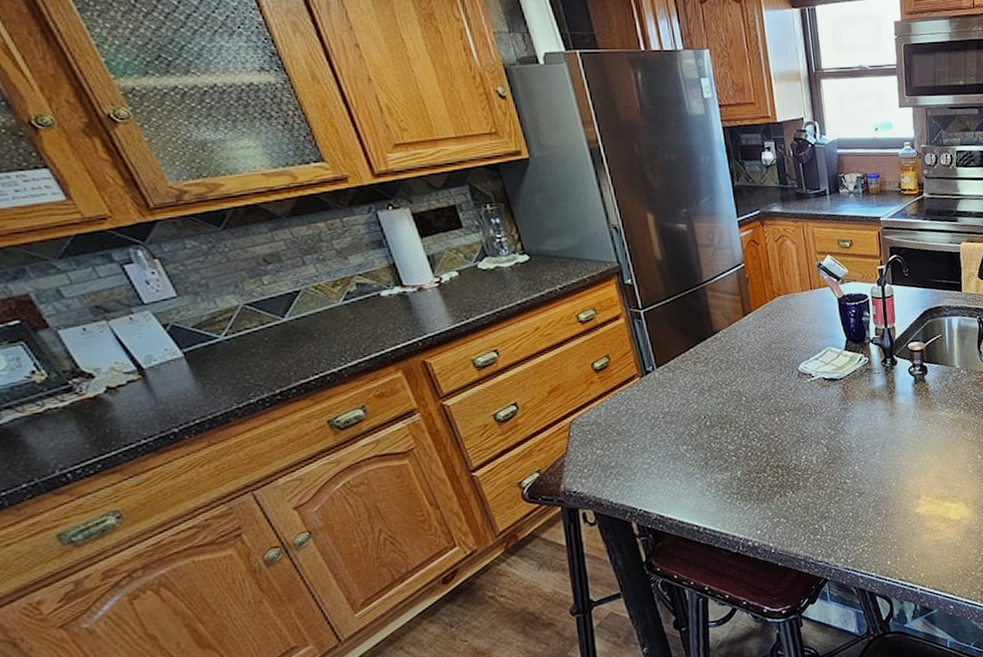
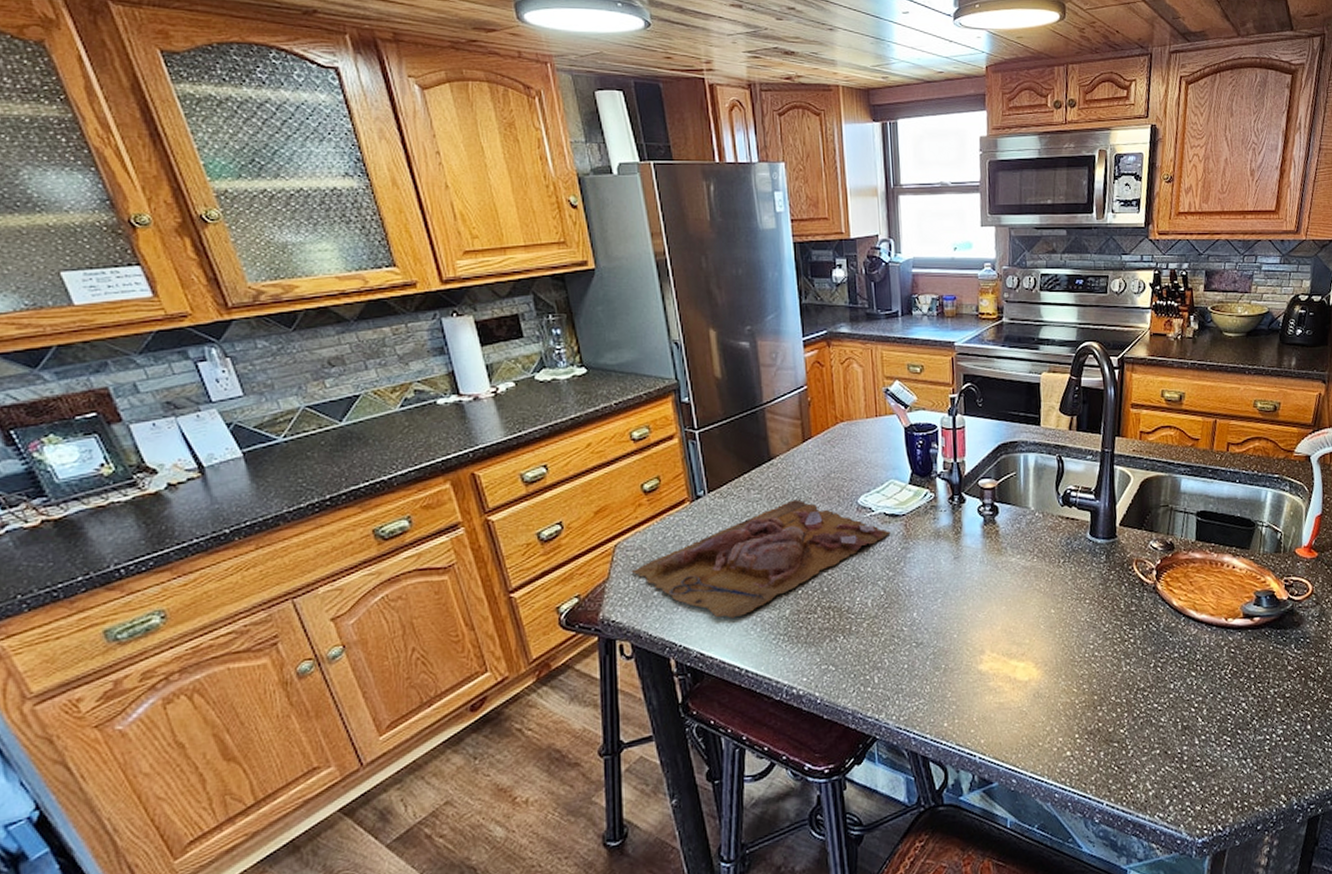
cutting board: none [588,370,830,483] -> present [631,499,891,619]

